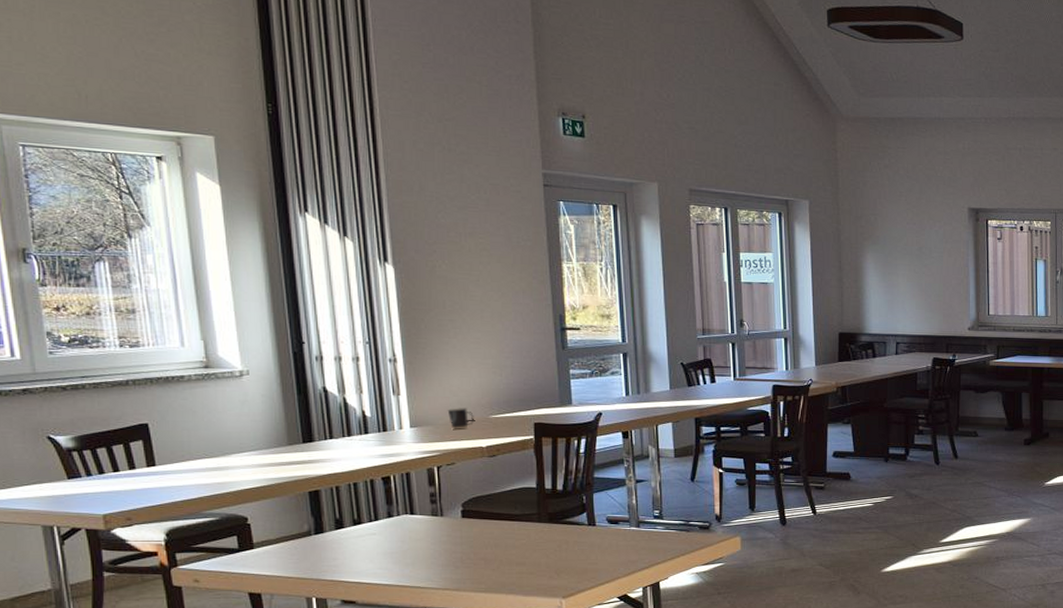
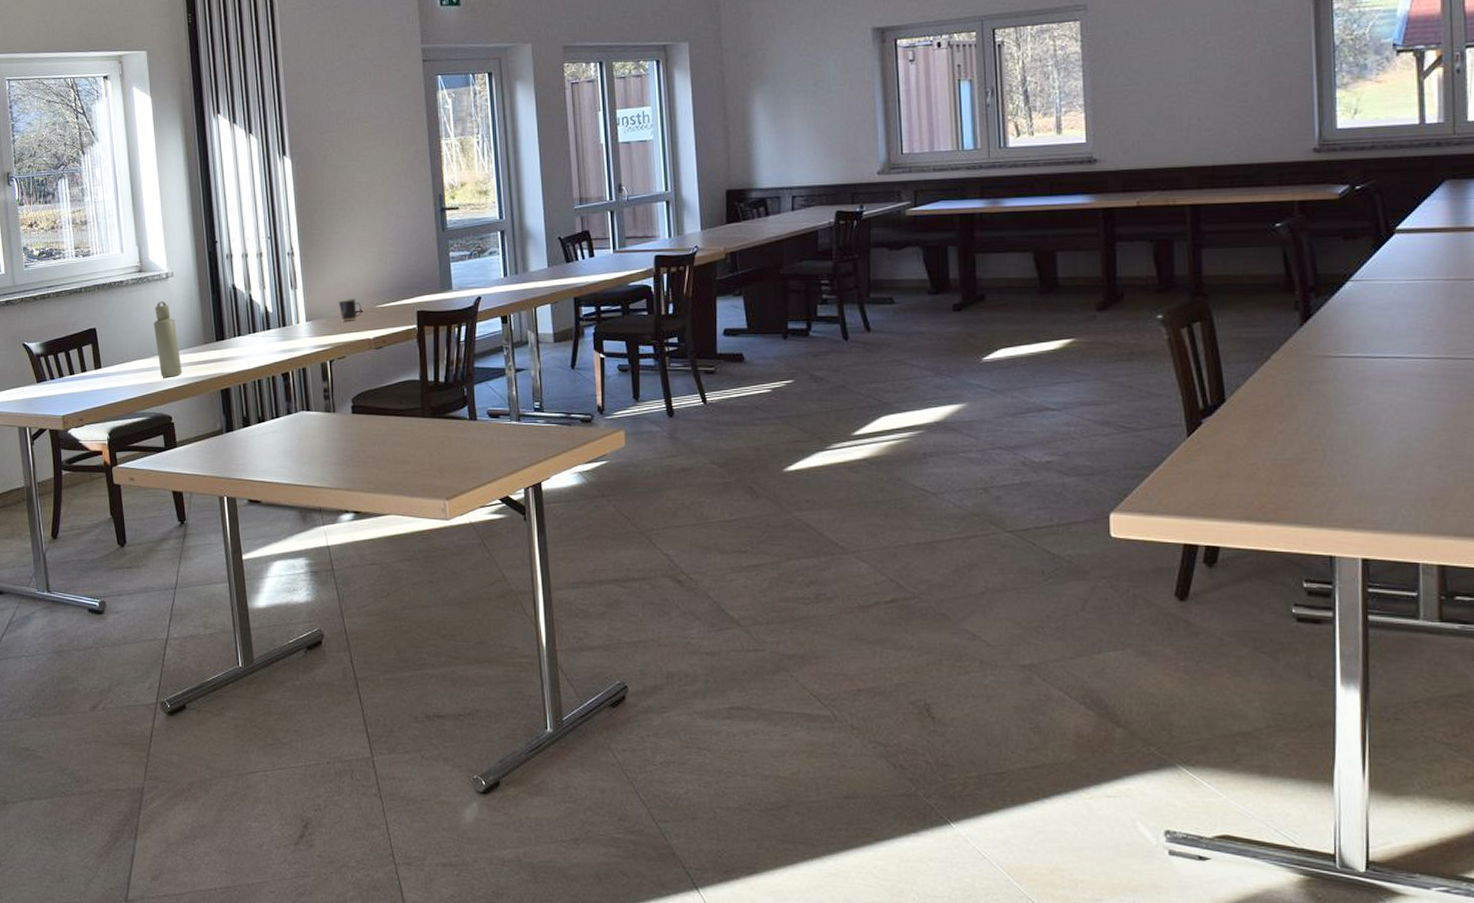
bottle: none [223,399,260,478] -> present [153,301,182,377]

